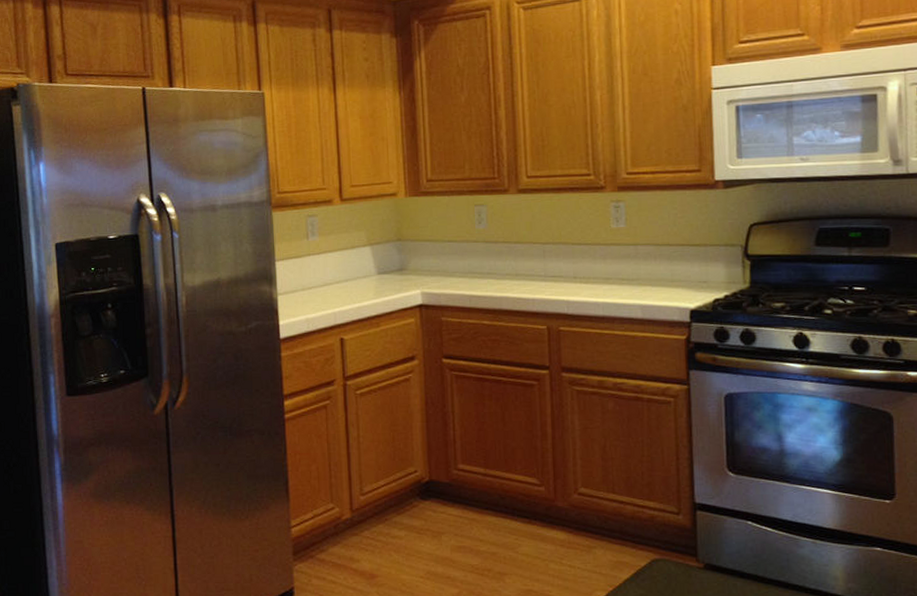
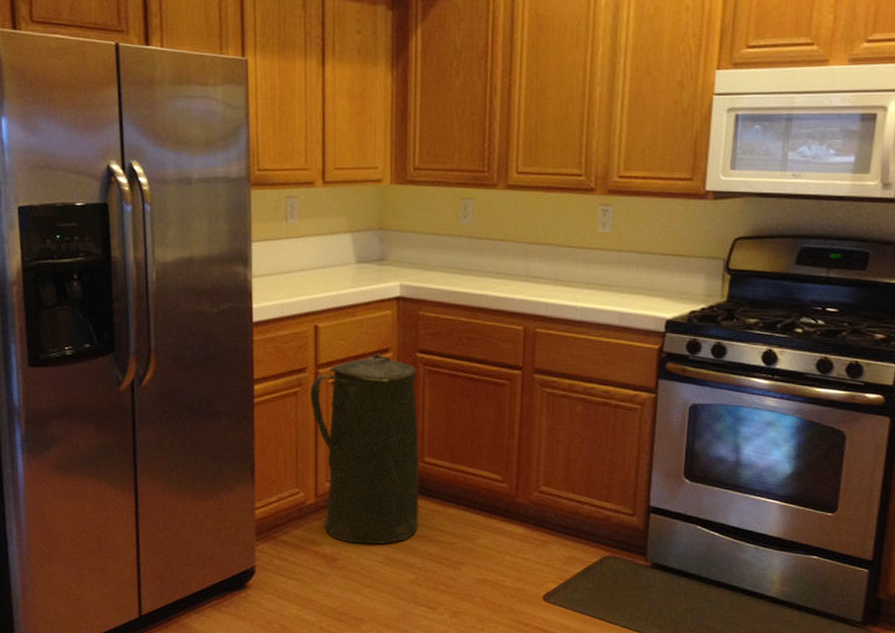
trash can: none [339,360,457,559] -> present [310,352,419,544]

